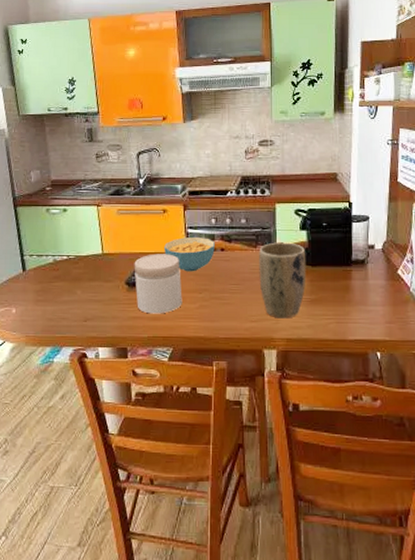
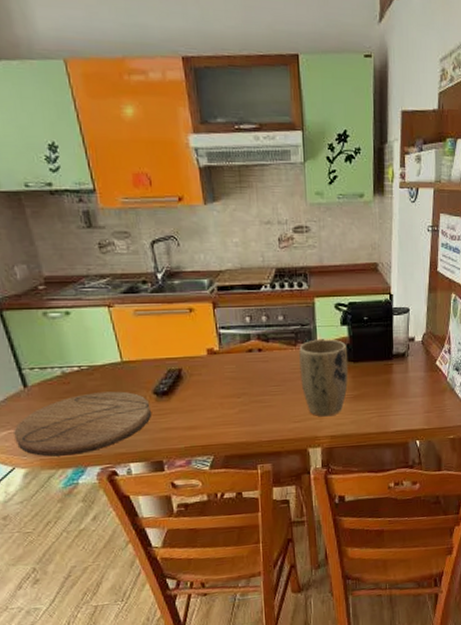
cutting board: none [9,279,122,335] -> present [14,391,151,457]
jar: present [134,254,182,314] -> none [160,358,220,424]
cereal bowl: present [164,237,215,272] -> none [194,338,251,376]

